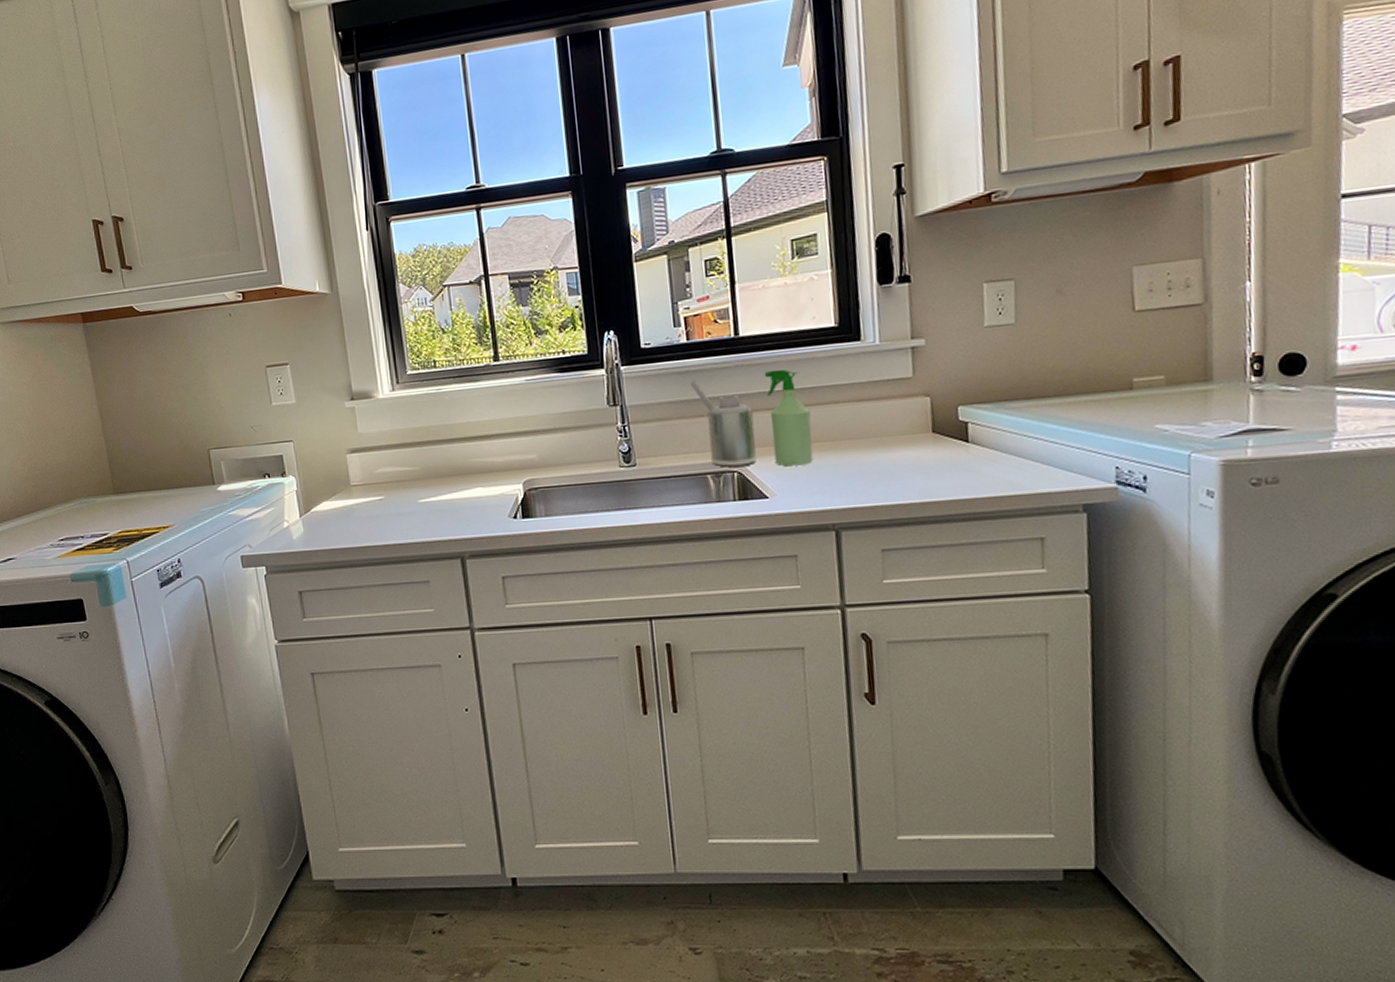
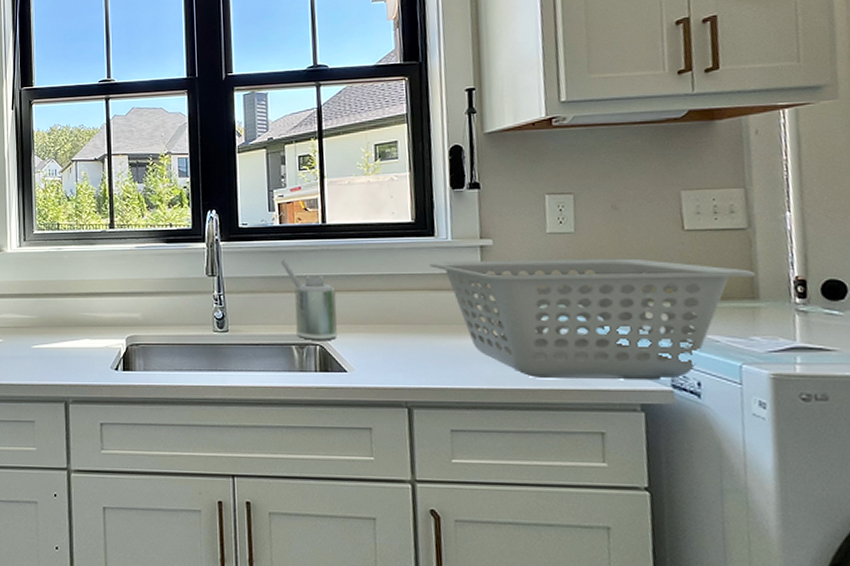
spray bottle: present [764,369,814,467] -> none [347,256,389,344]
laundry basket: none [855,347,1209,487] -> present [429,258,755,381]

